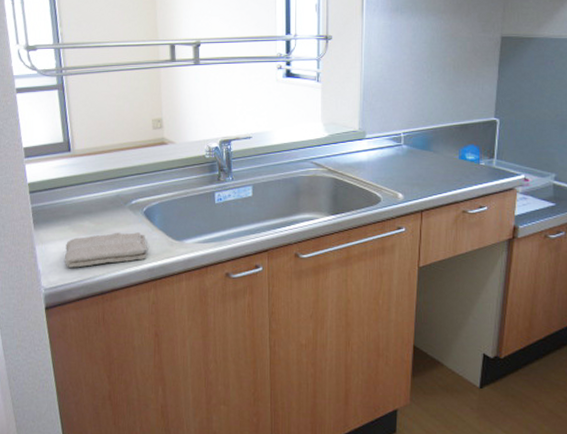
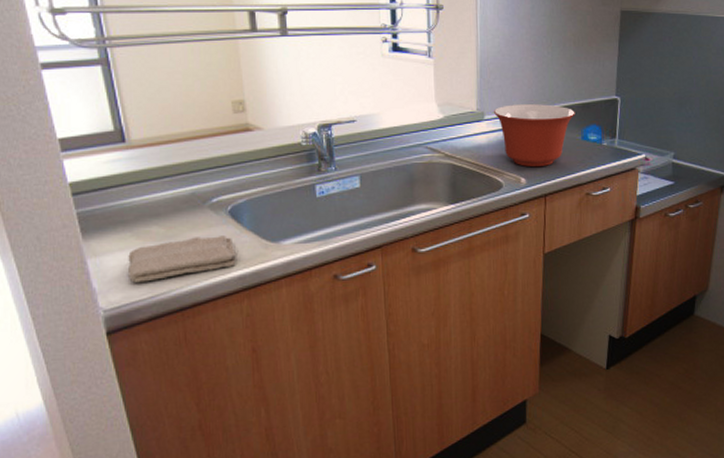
mixing bowl: none [374,125,453,183] -> present [493,104,575,166]

